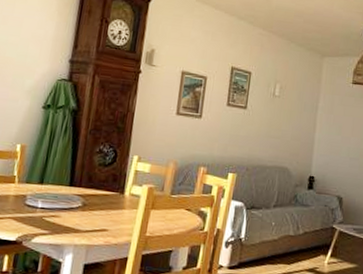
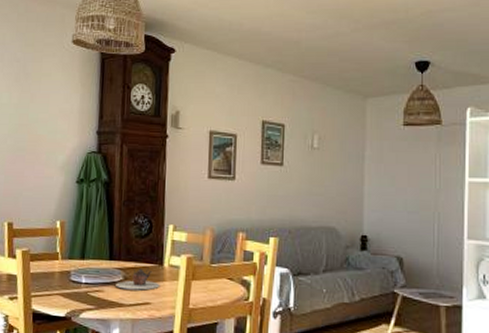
teapot: none [73,191,119,217] -> present [116,263,160,290]

